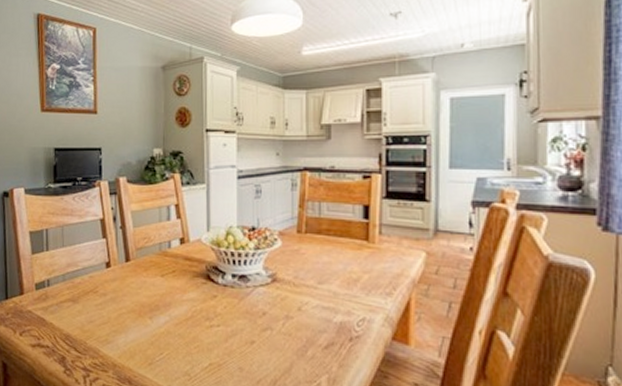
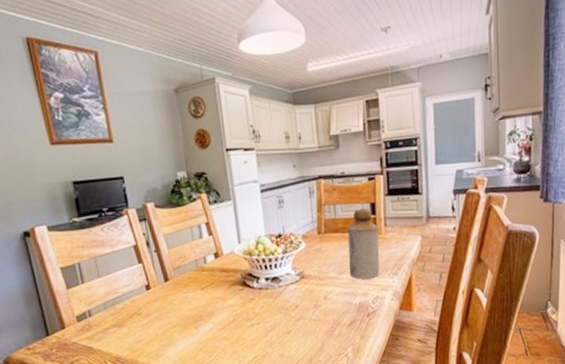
bottle: none [331,209,372,295] -> present [347,208,380,279]

